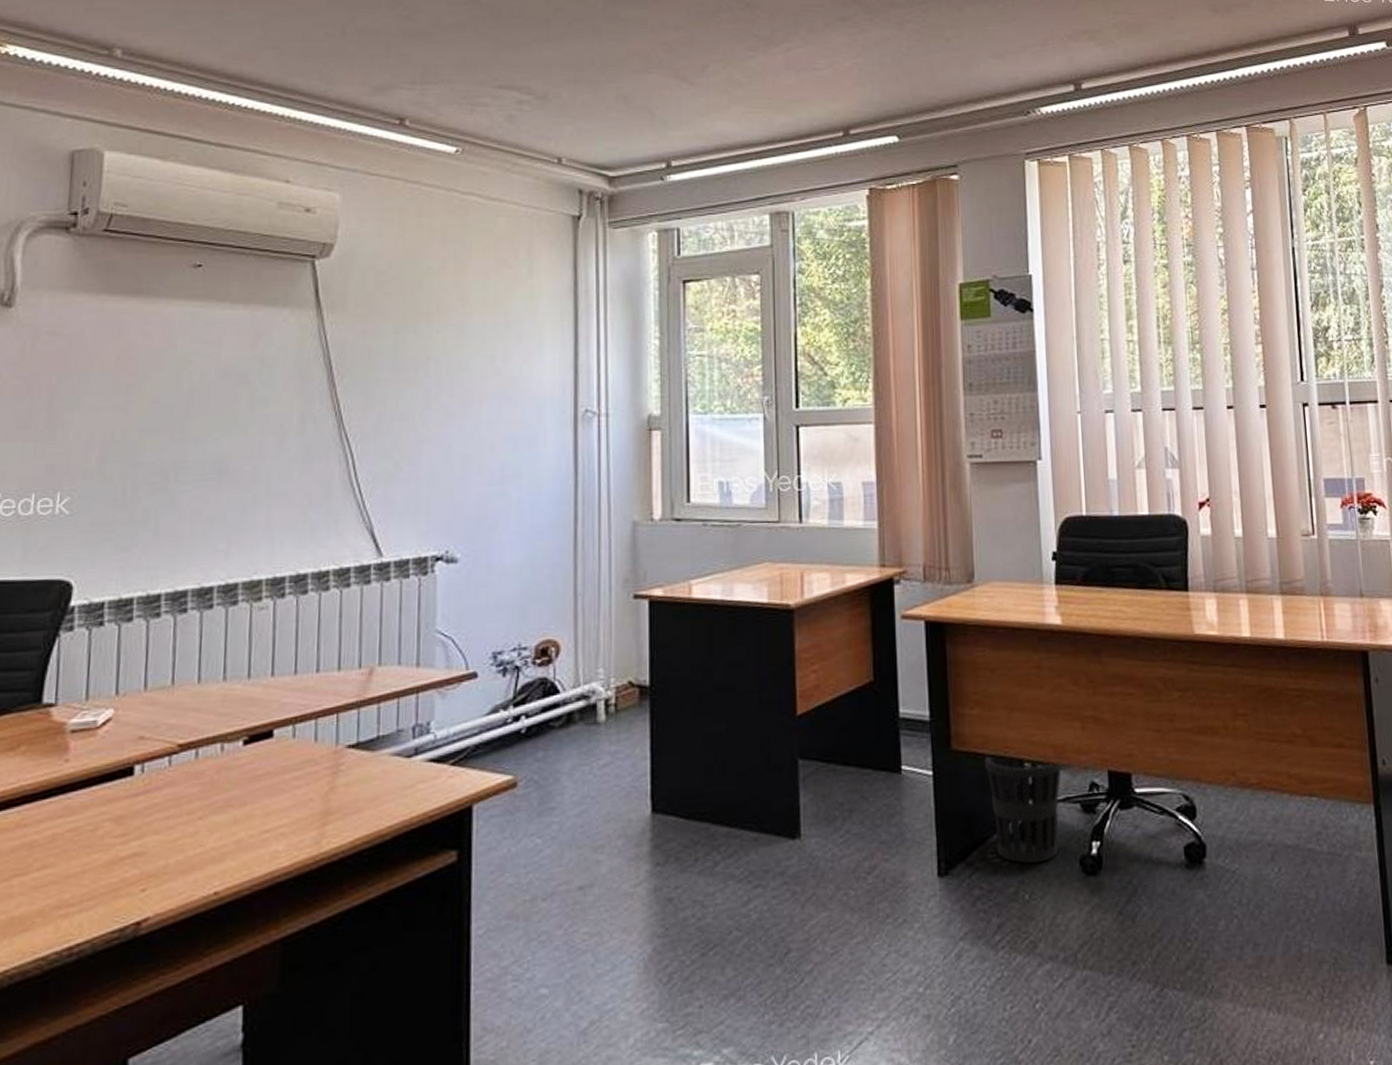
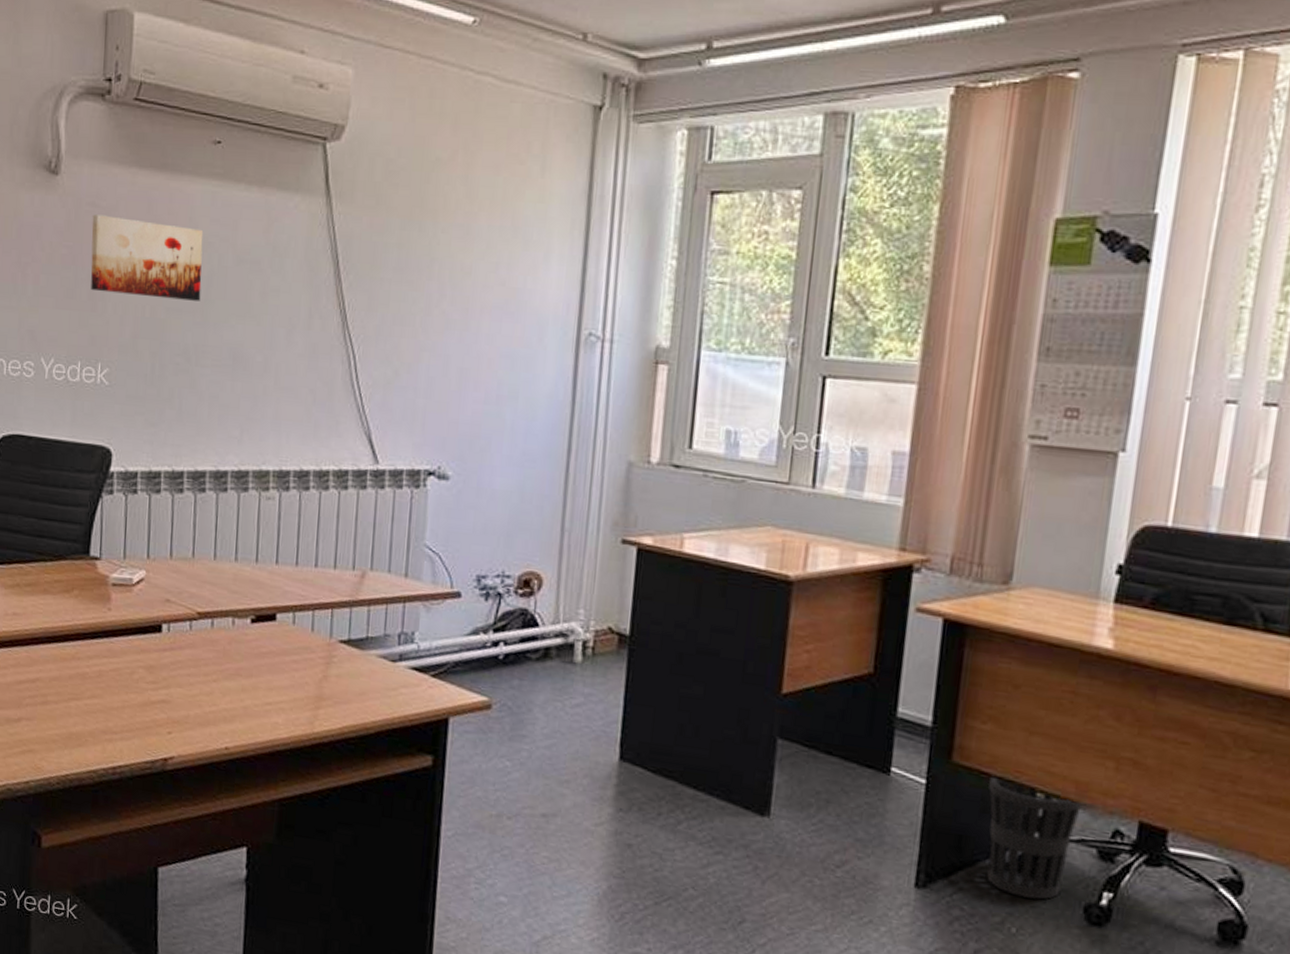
wall art: none [49,343,183,420] -> present [90,214,204,301]

